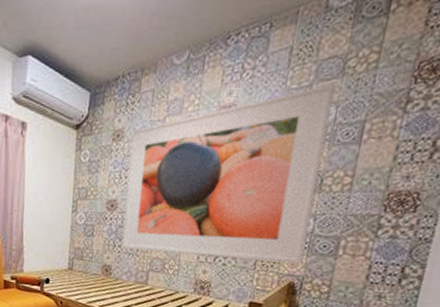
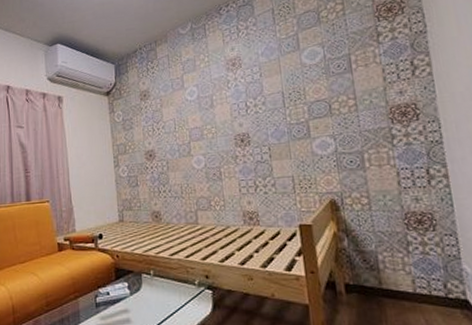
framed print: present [121,83,335,265] -> none [156,30,336,193]

